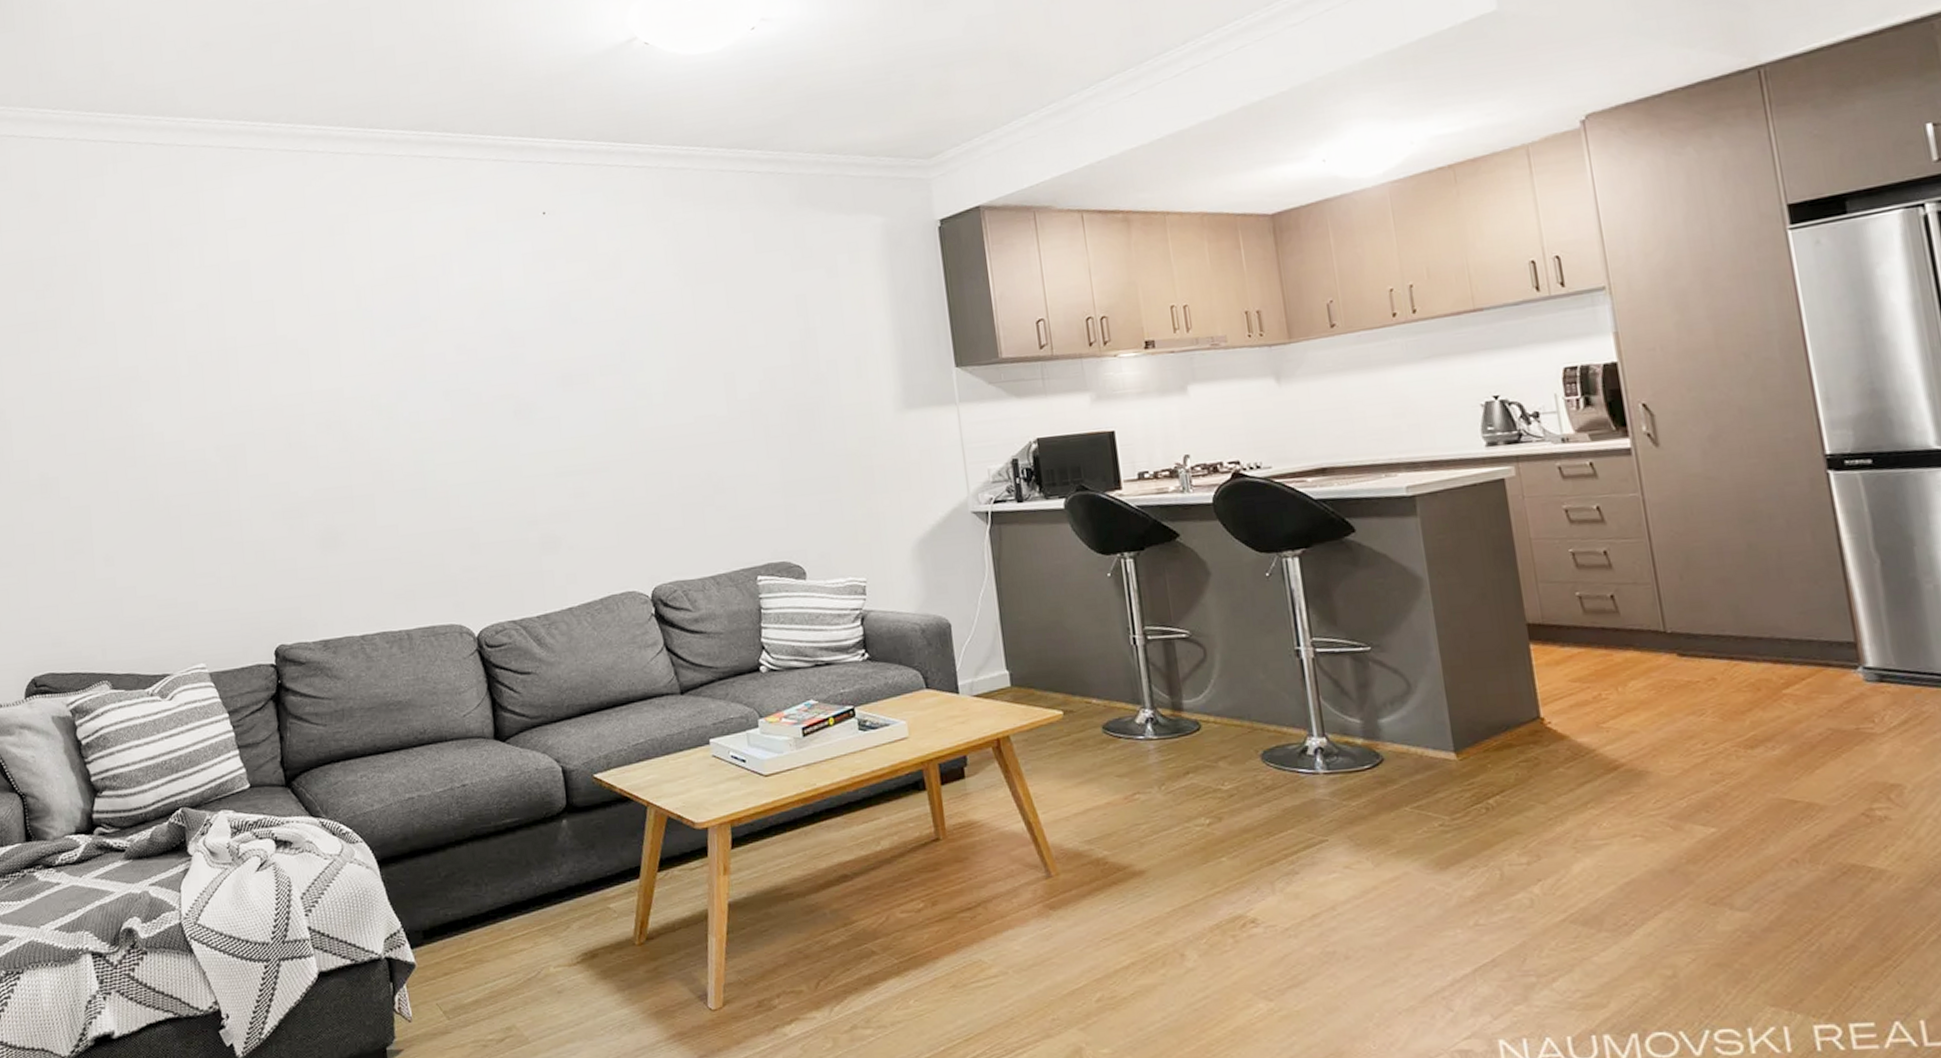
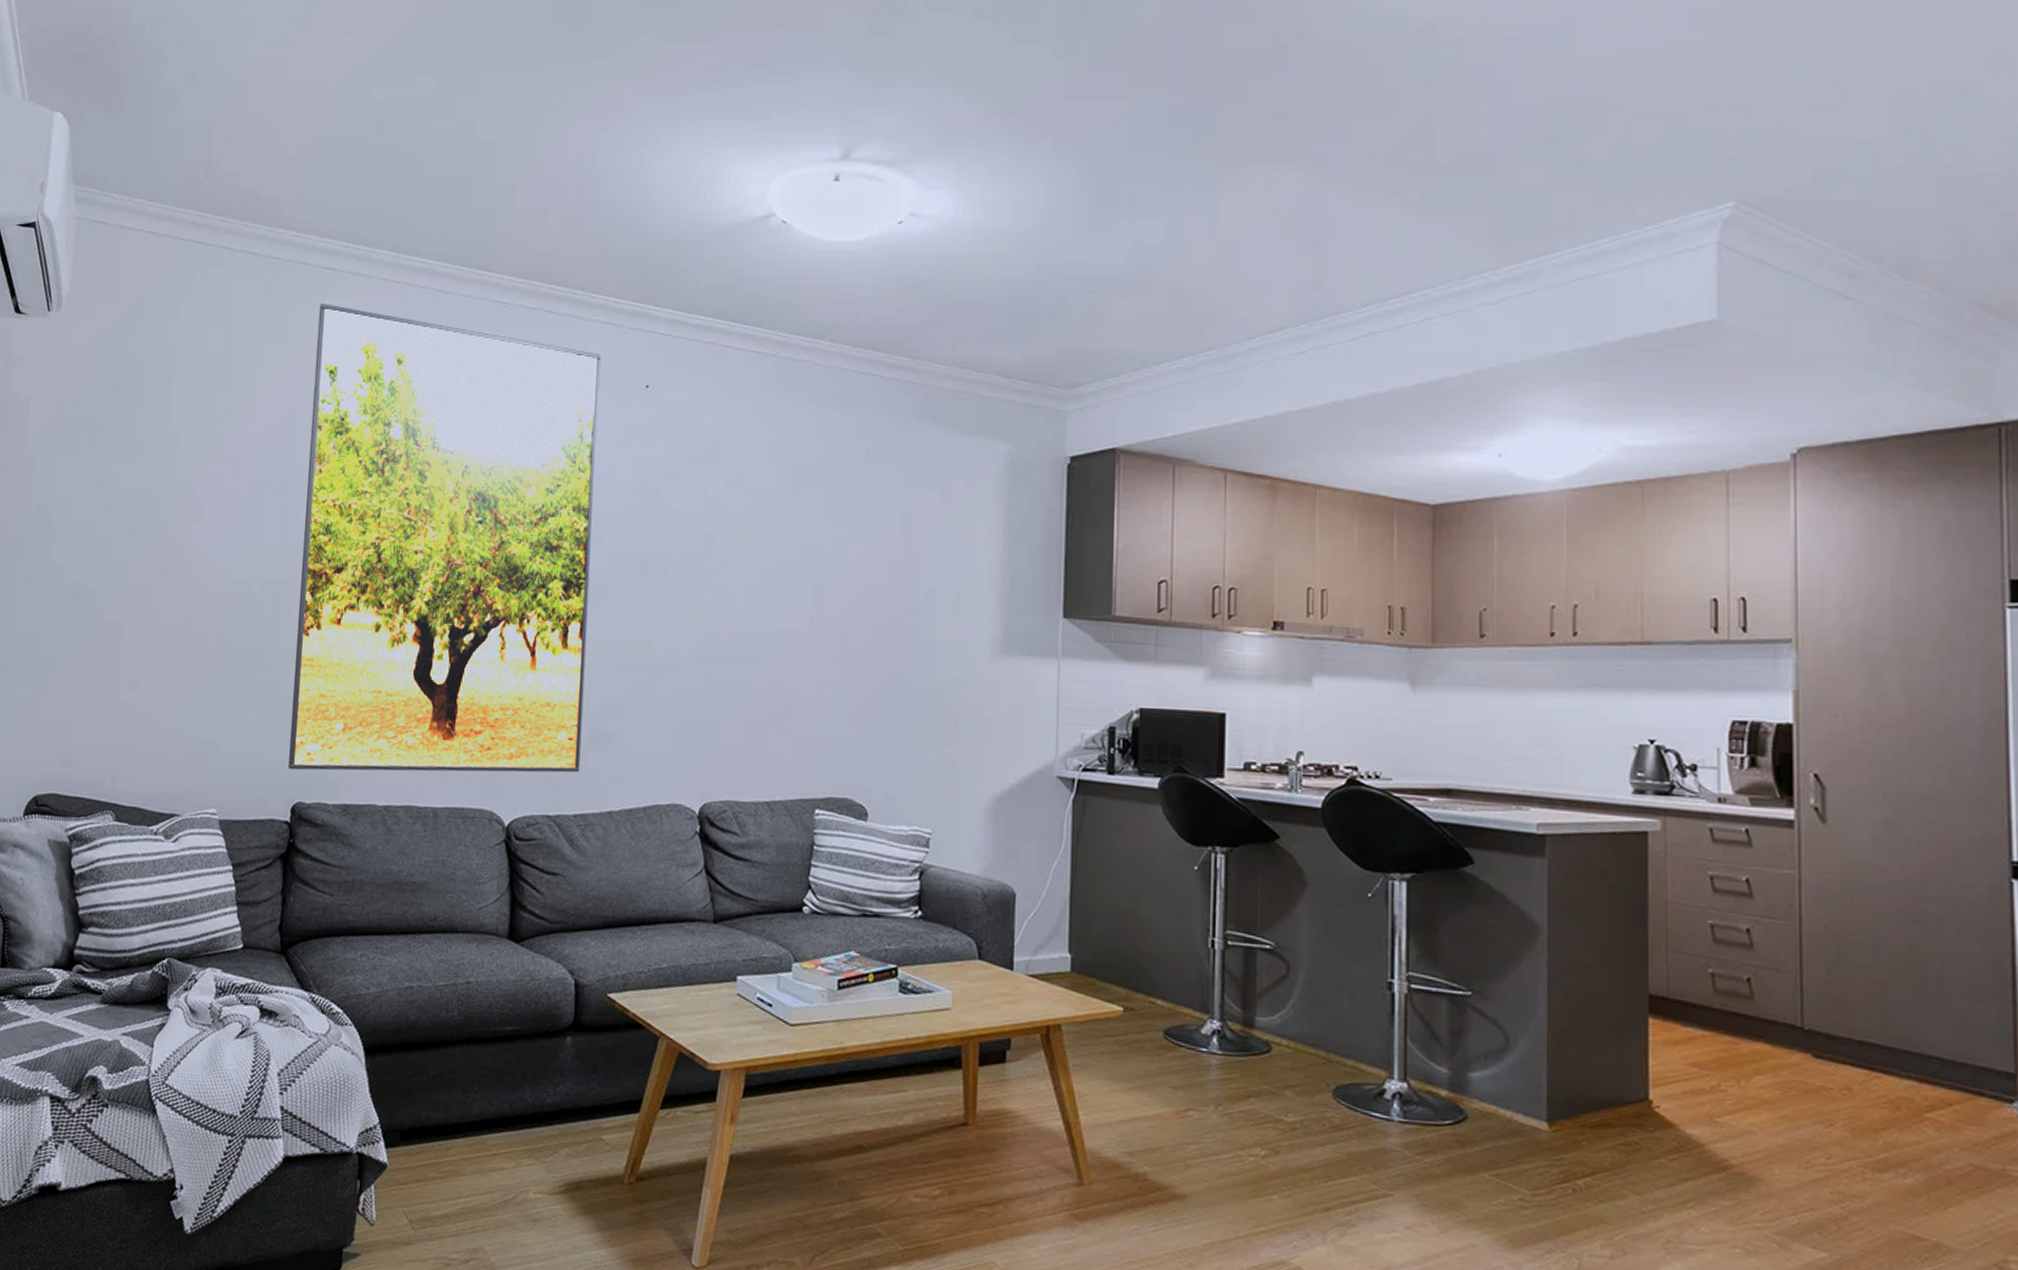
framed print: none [228,180,537,616] -> present [288,303,602,773]

